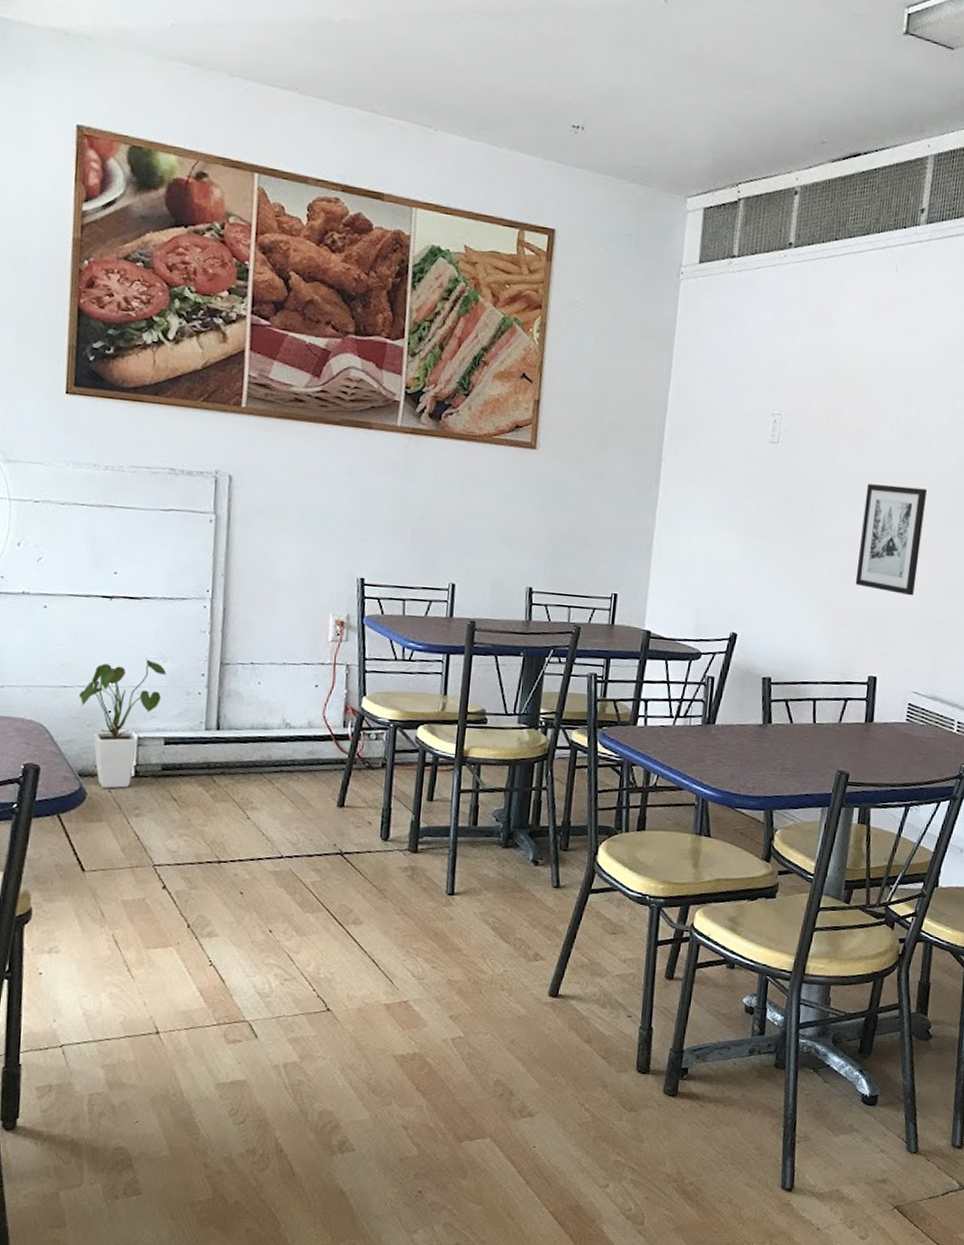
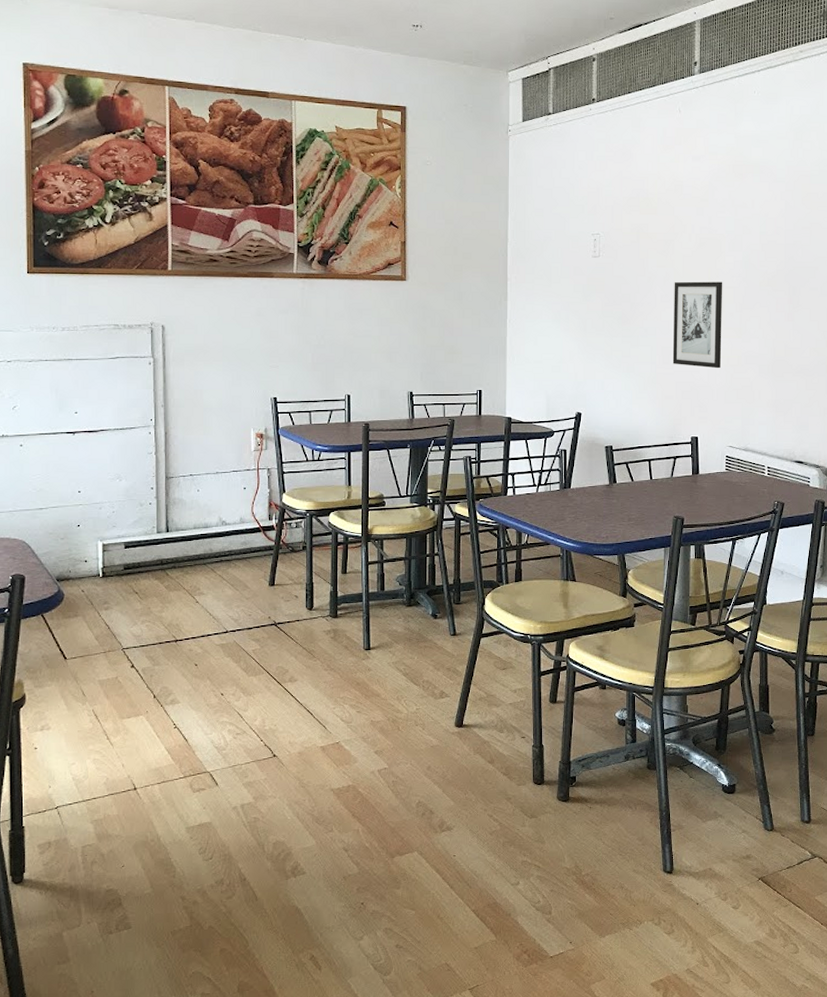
house plant: present [78,657,167,789] -> none [53,478,123,589]

